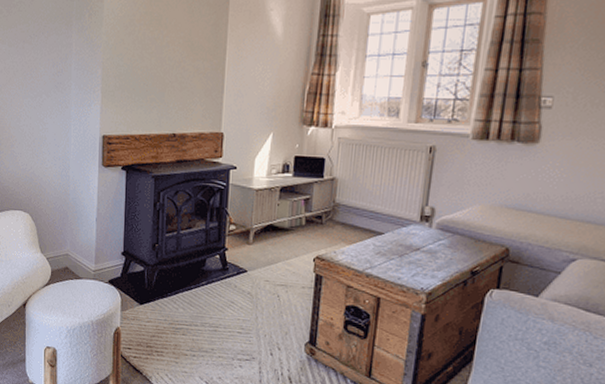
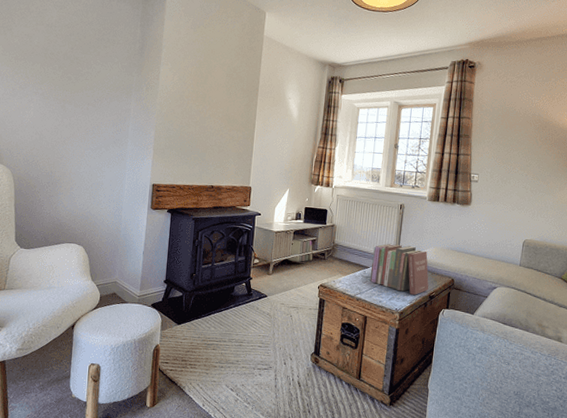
books: none [384,201,471,270] -> present [369,244,429,295]

